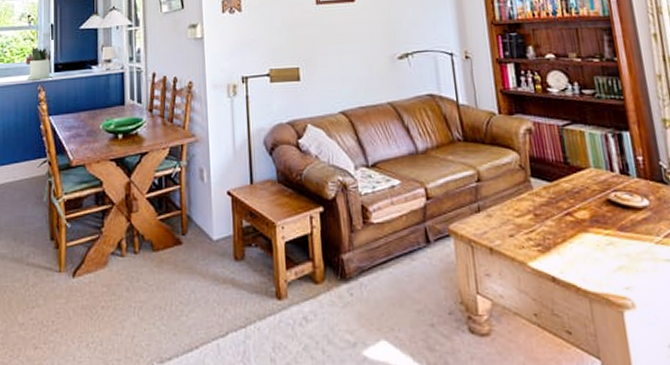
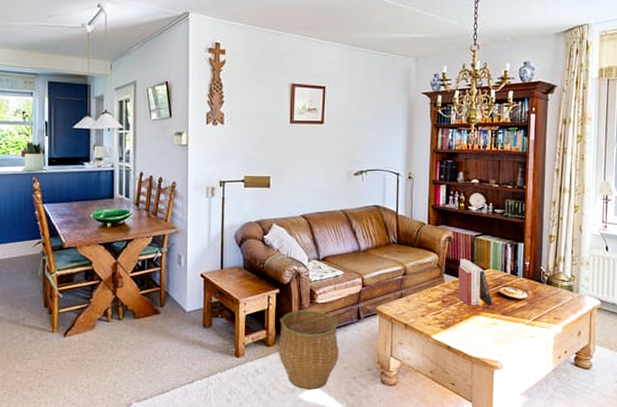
basket: none [327,233,409,343] -> present [278,310,339,390]
books: none [548,156,604,220] -> present [458,258,493,306]

